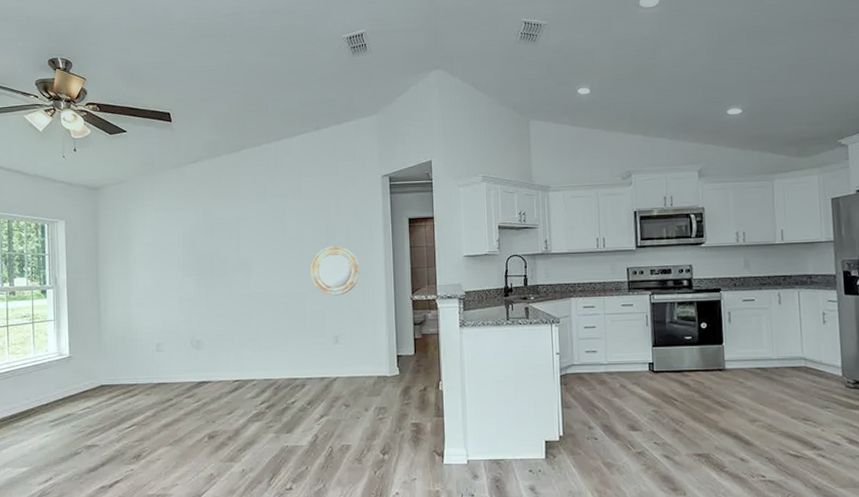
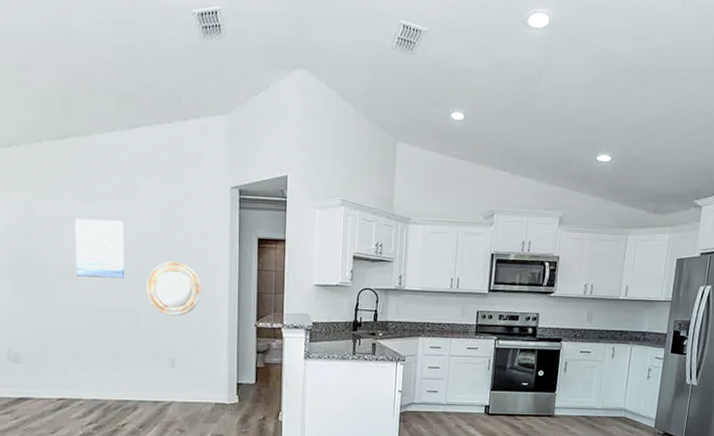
wall art: none [249,215,292,267] -> present [75,218,125,279]

